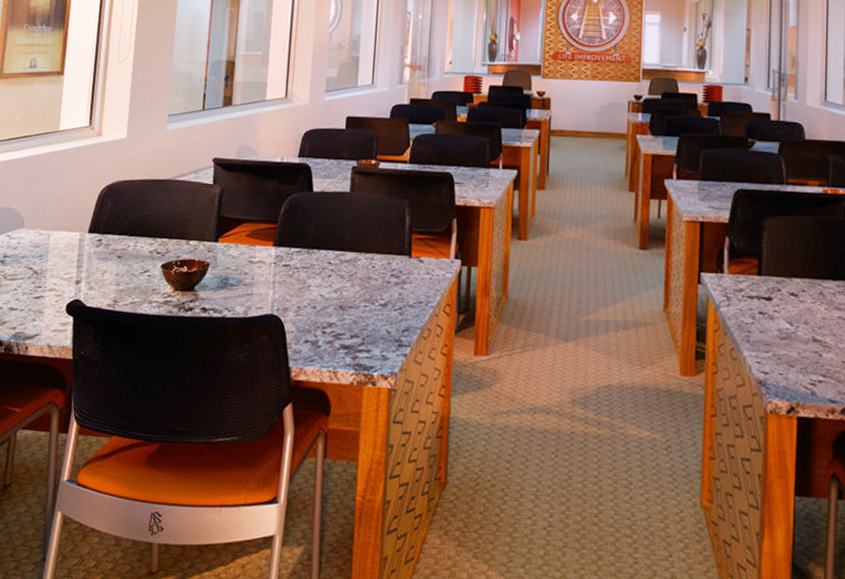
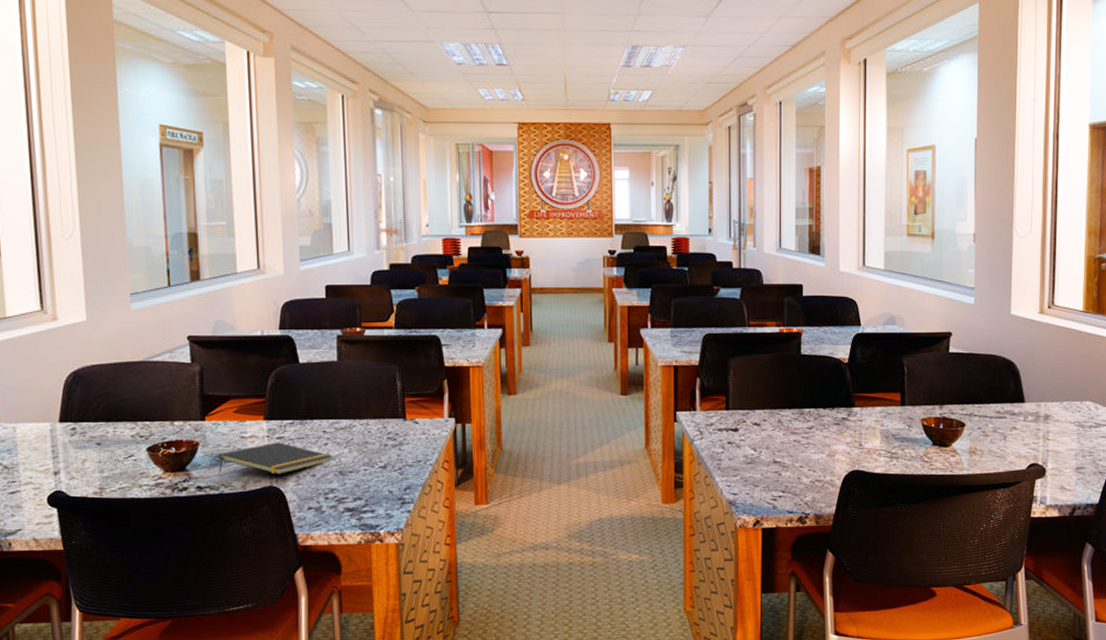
notepad: none [224,269,335,303] -> present [218,442,333,475]

